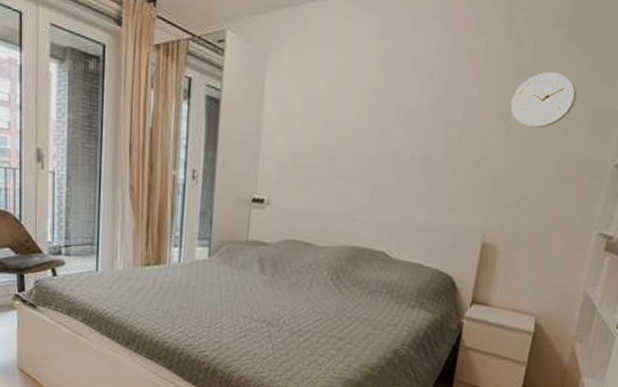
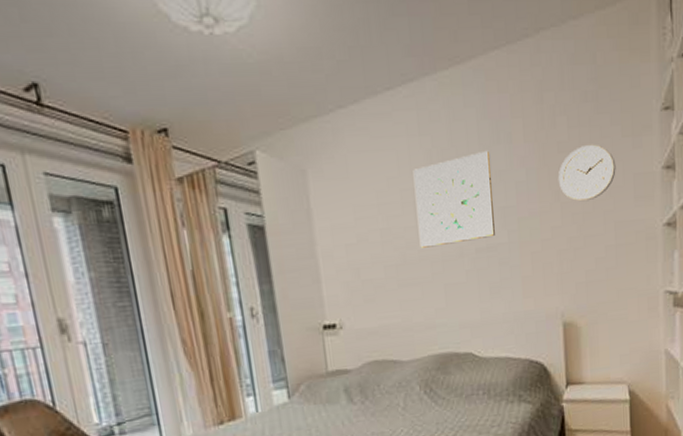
wall art: none [357,61,446,146] -> present [413,150,495,248]

